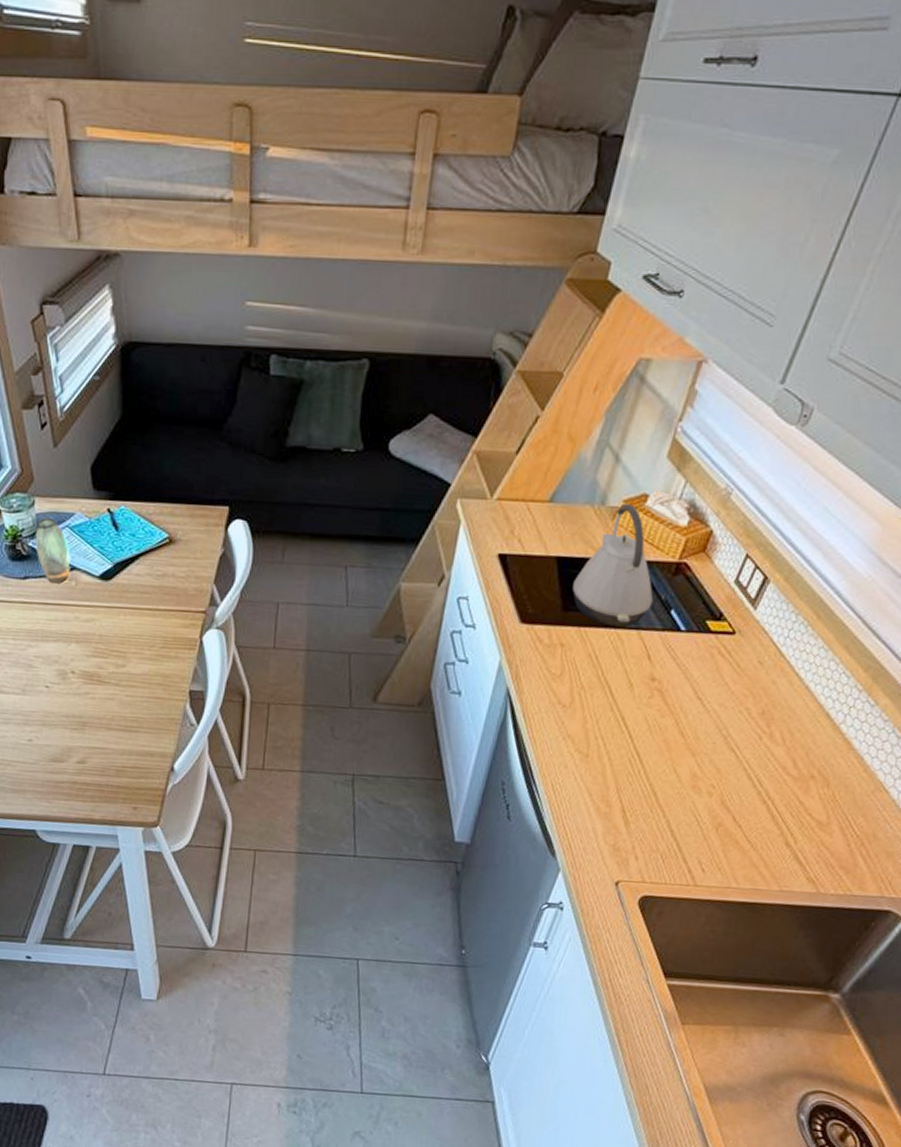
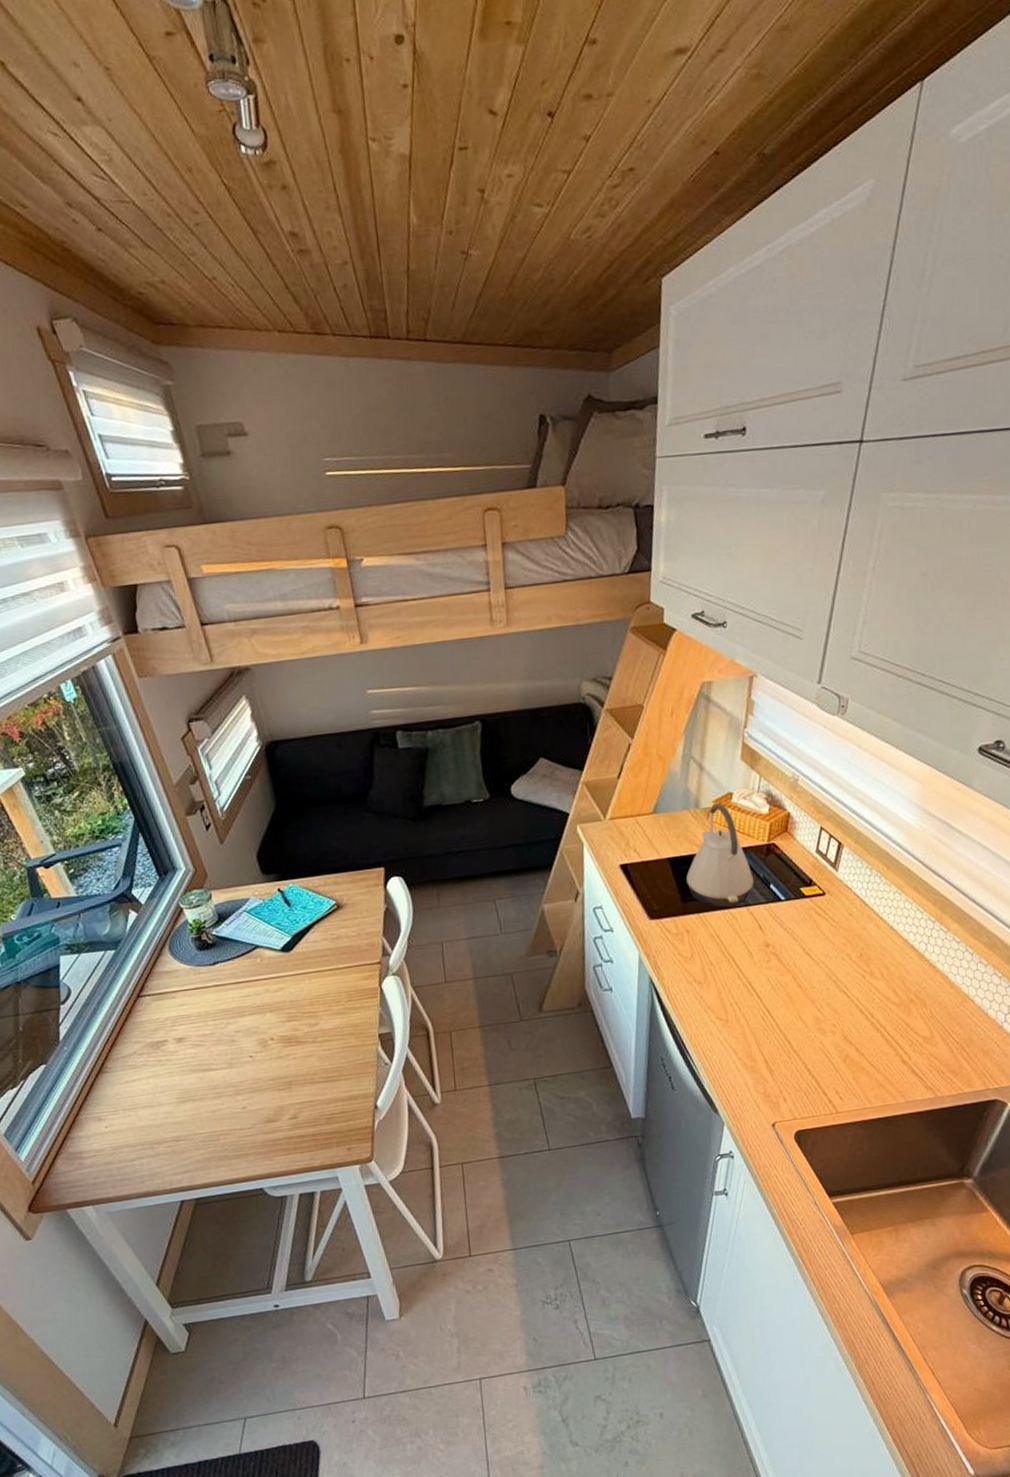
vase: present [35,517,71,584] -> none [216,906,254,964]

